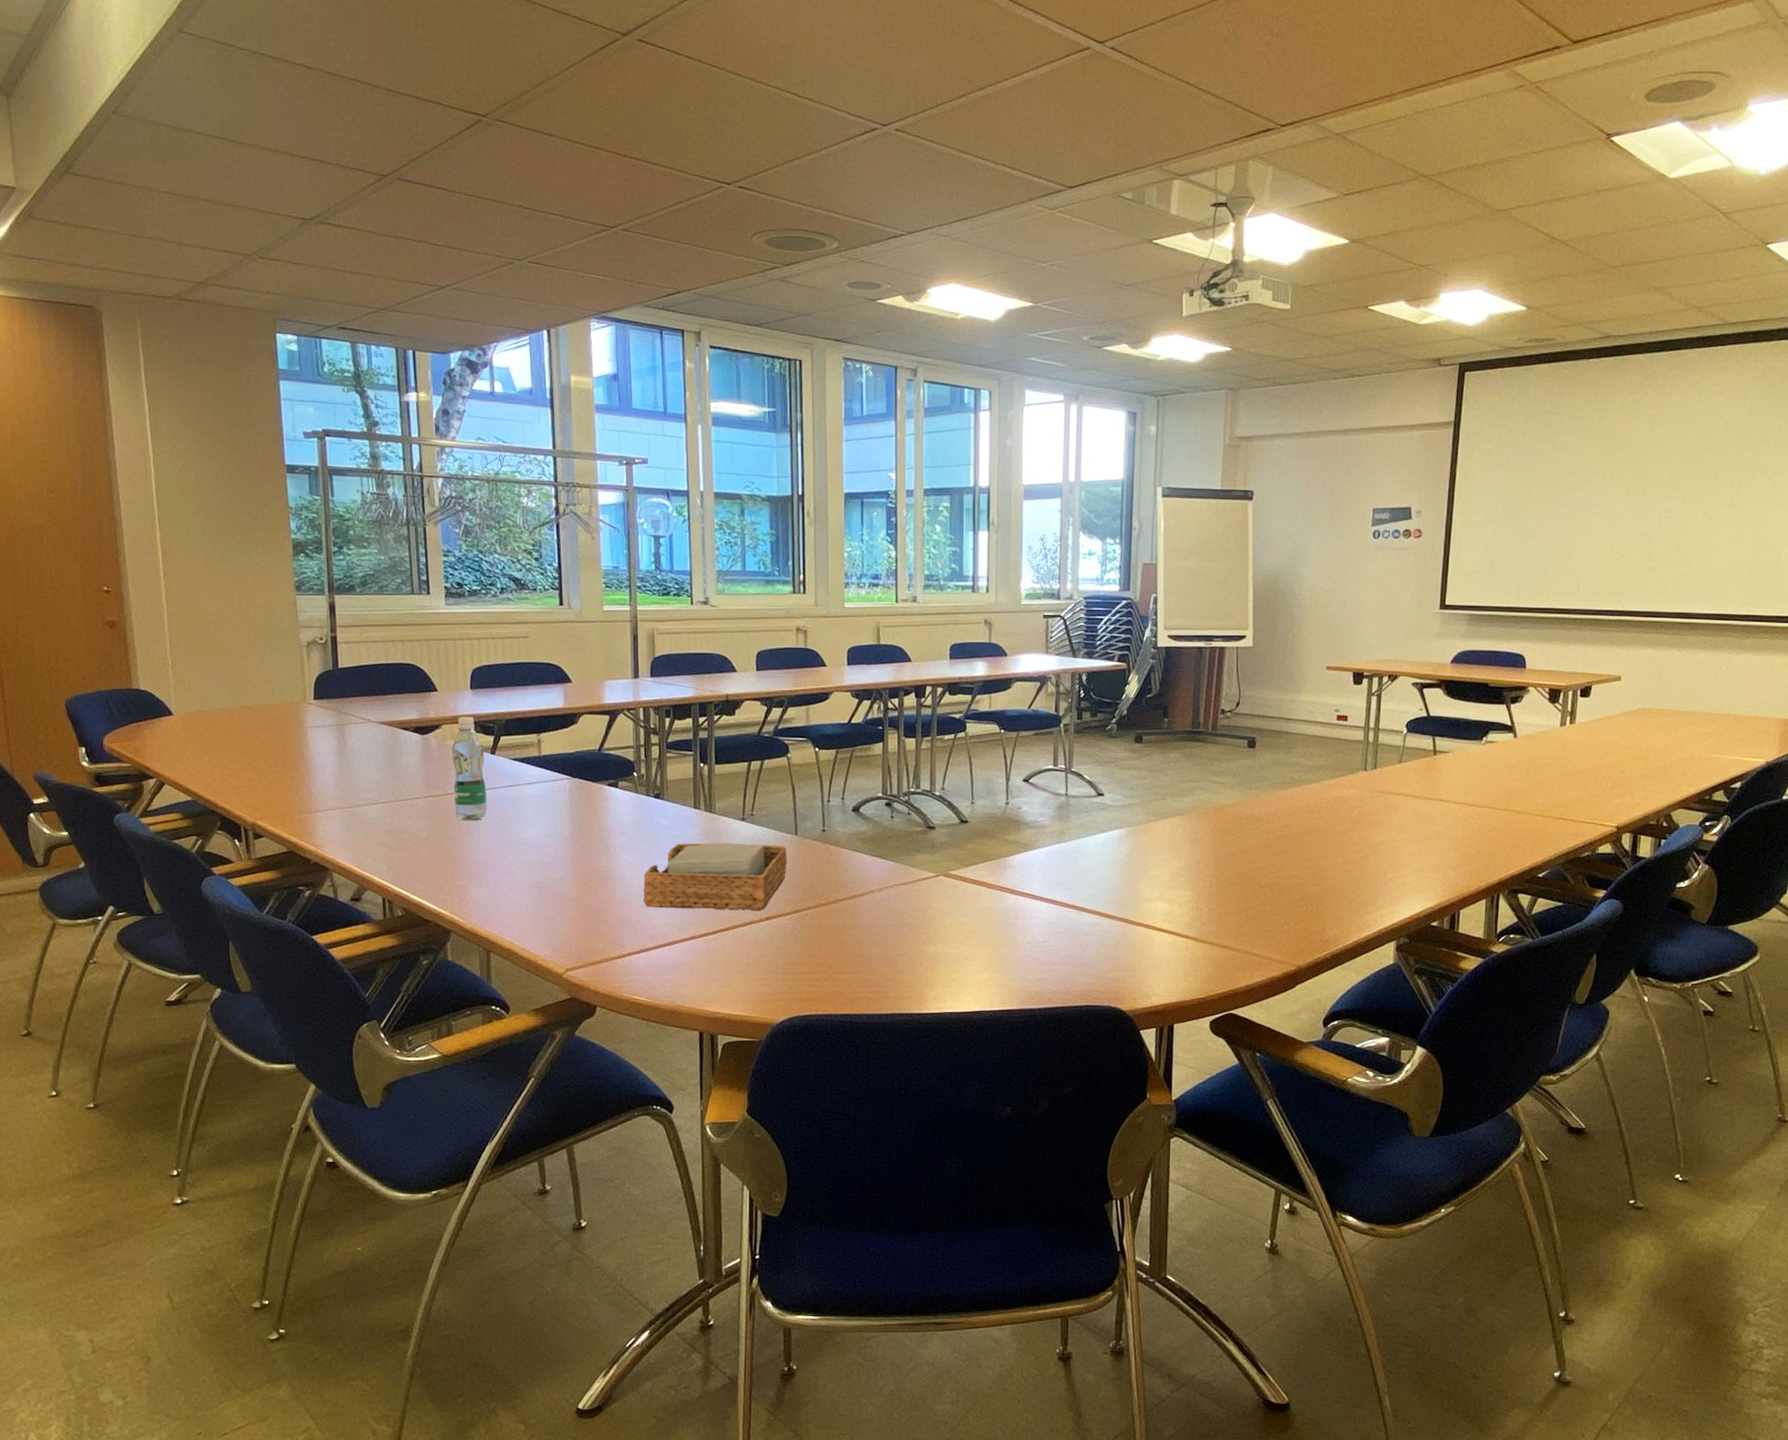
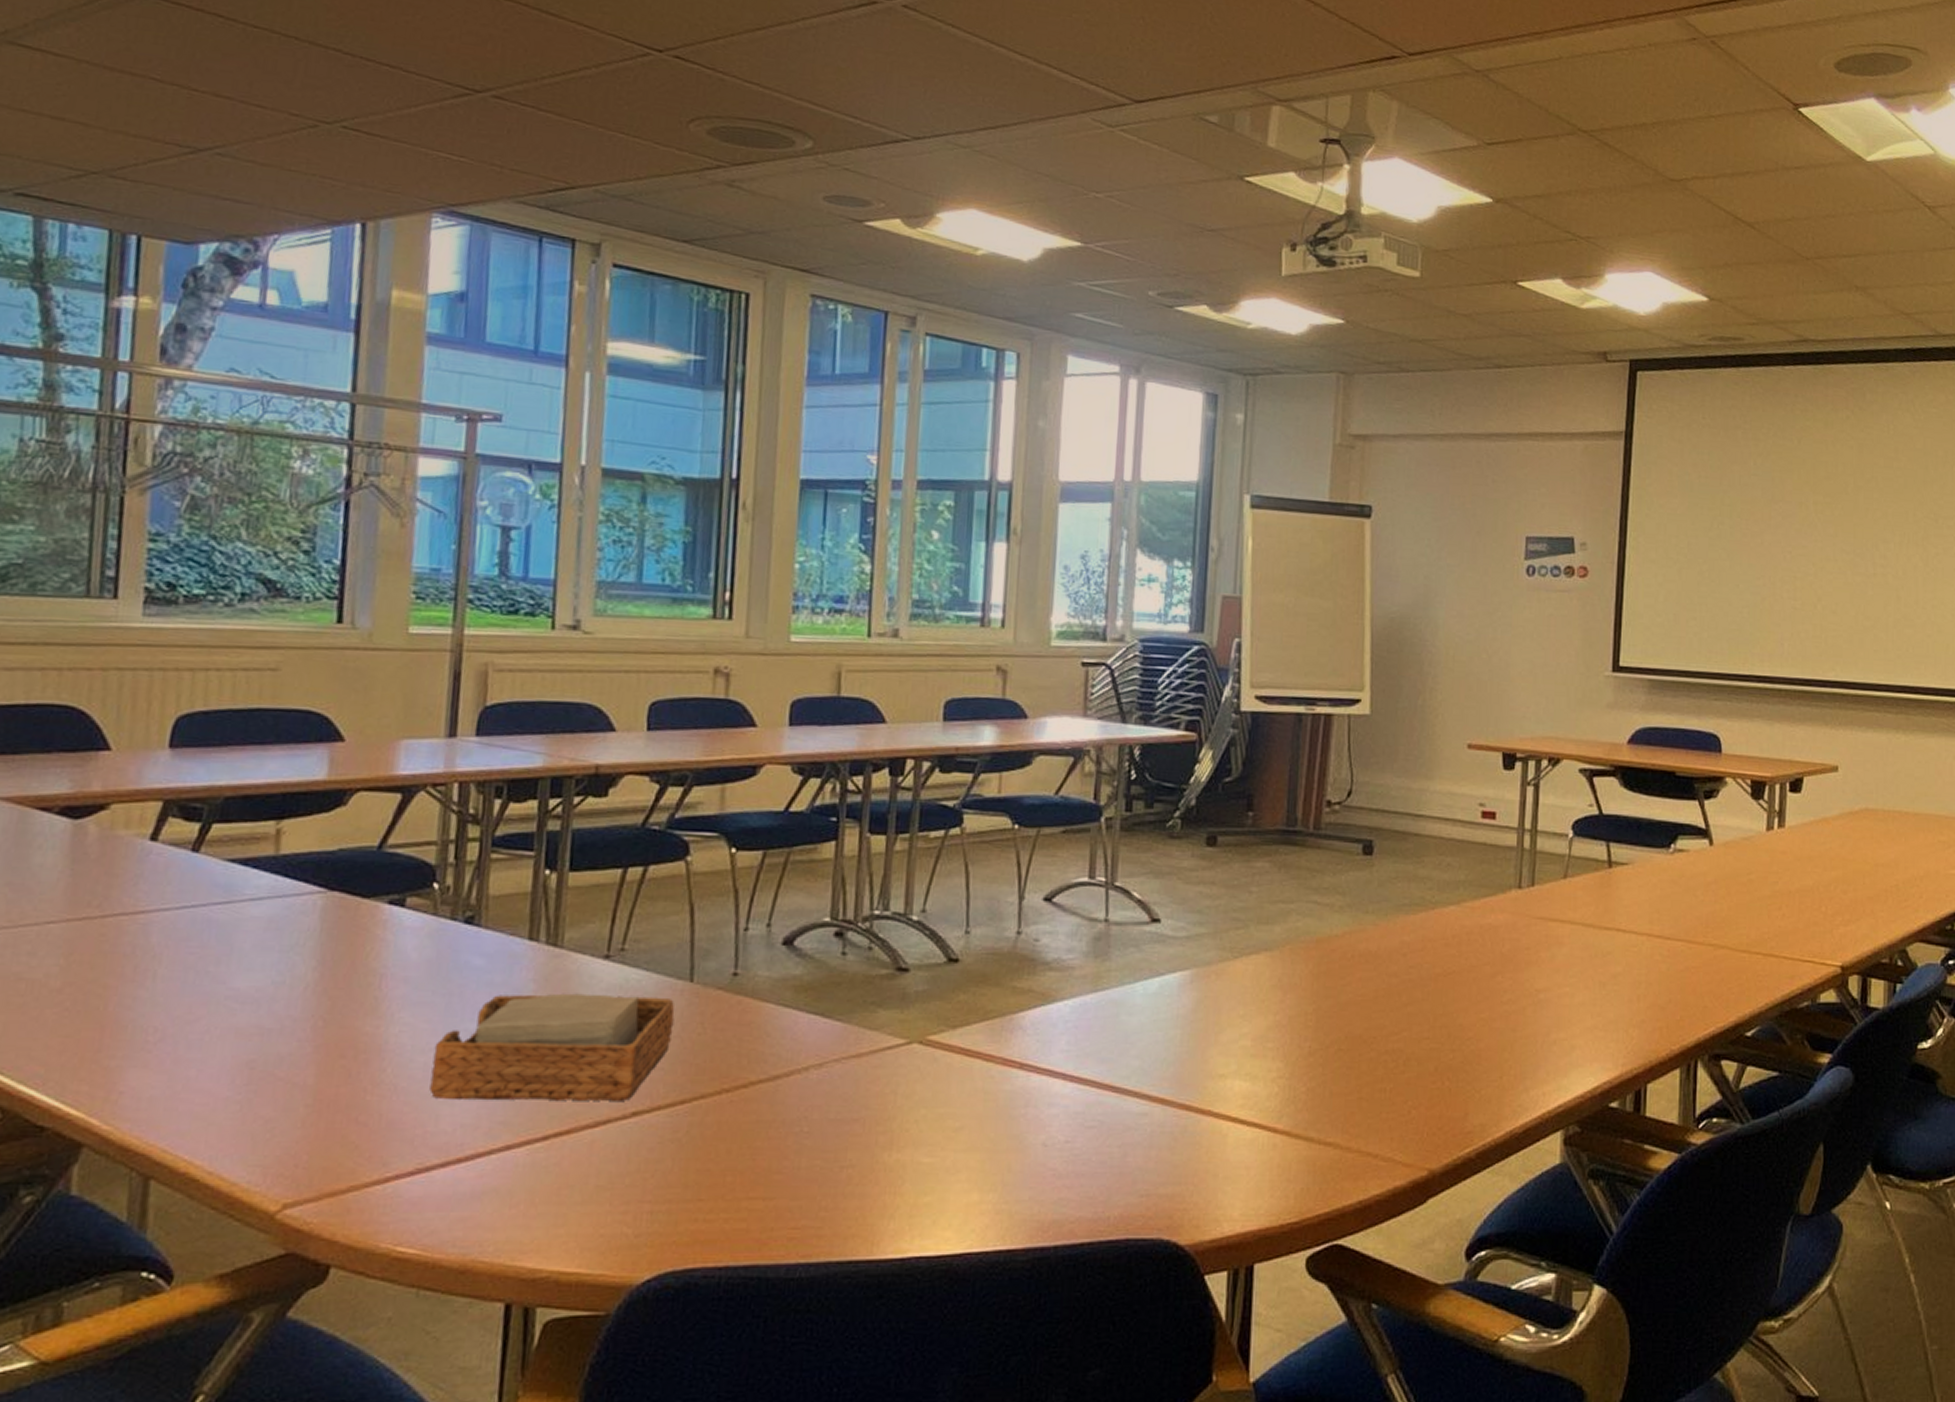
bottle: present [452,716,488,821] -> none [116,790,181,960]

